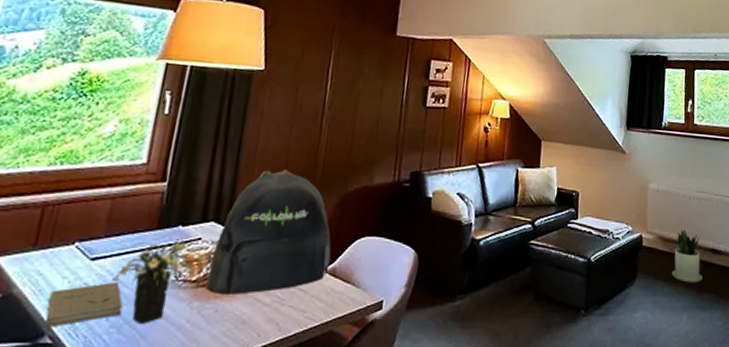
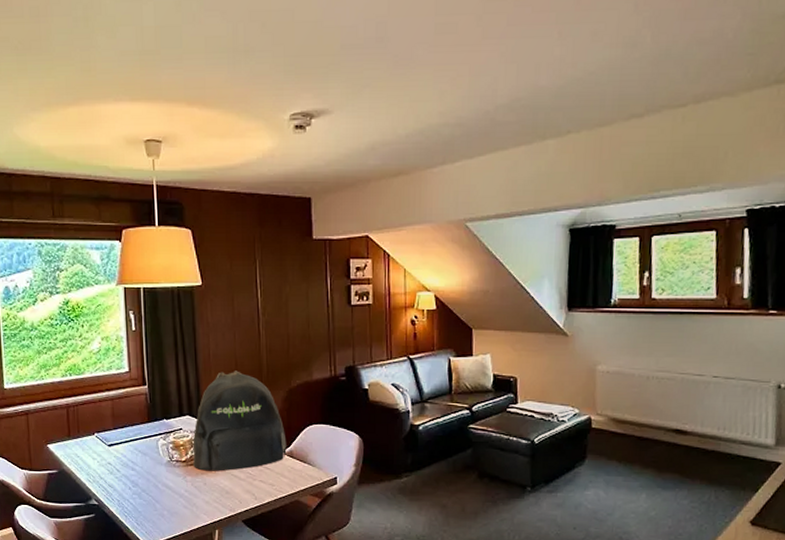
book: present [45,281,123,327] -> none [88,461,139,494]
flower arrangement: present [112,239,188,324] -> none [126,429,177,492]
planter: present [671,229,703,283] -> none [626,410,665,463]

